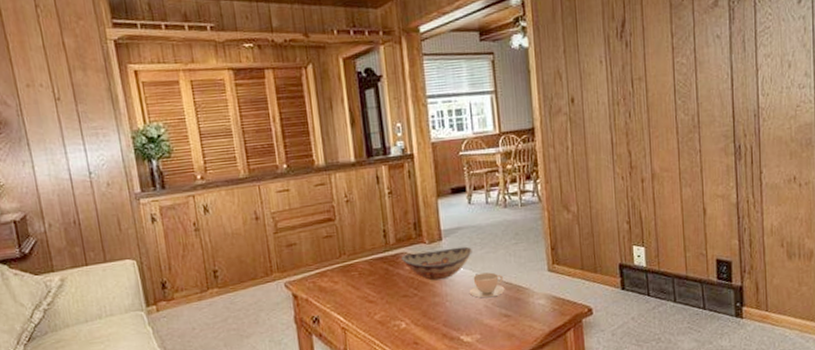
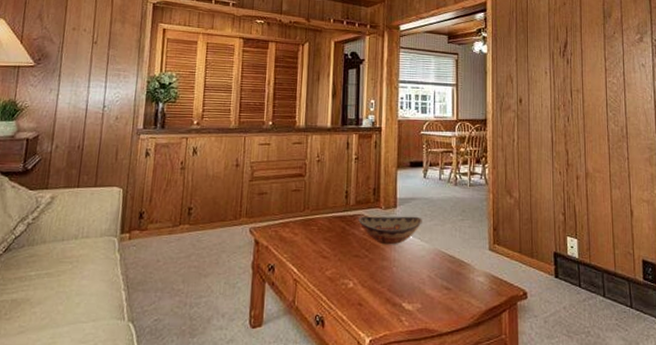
teacup: present [469,272,505,298] -> none [415,243,448,267]

